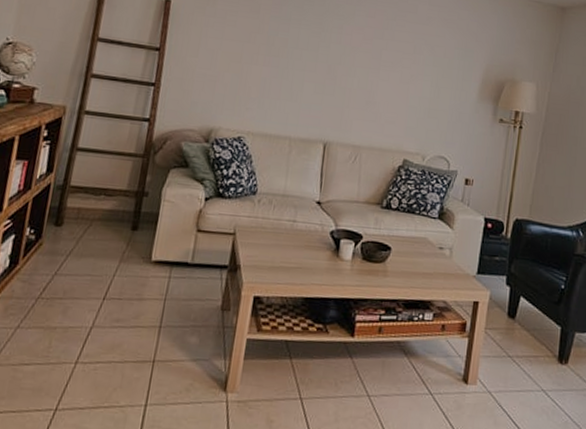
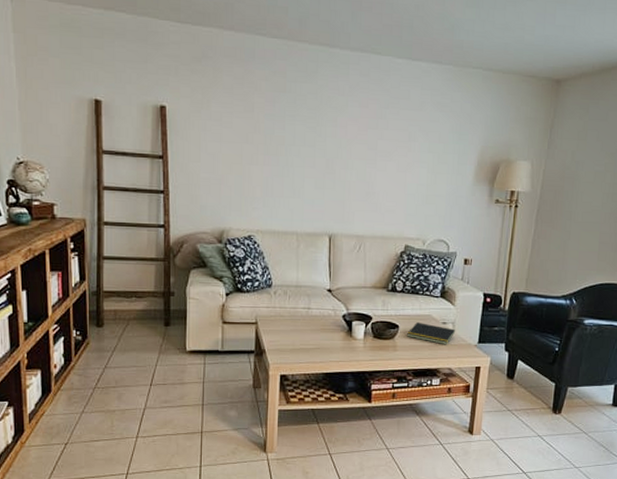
notepad: none [399,245,453,274] -> present [407,323,456,345]

